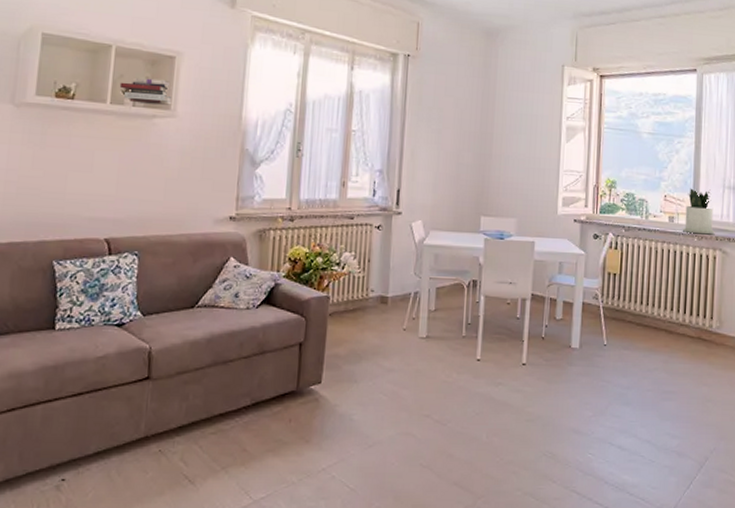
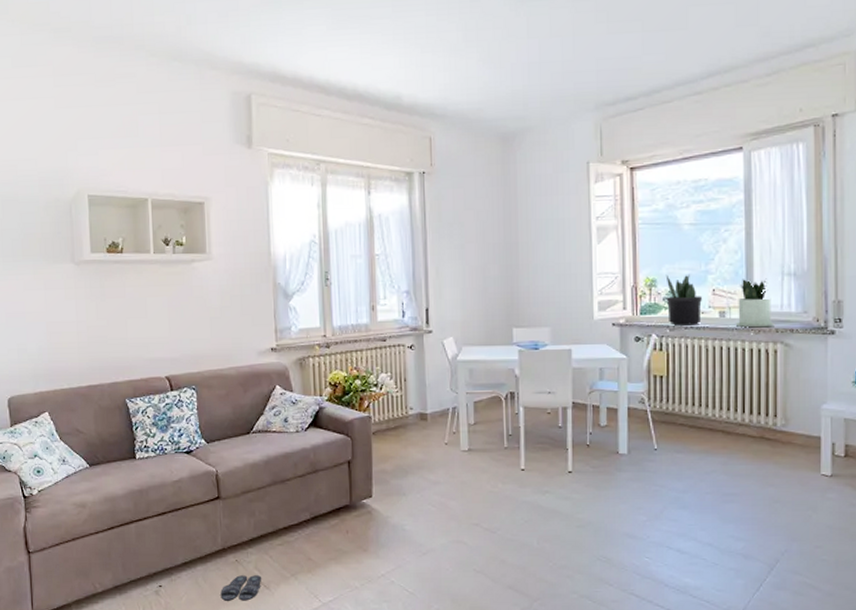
books: present [119,77,172,105] -> none [159,225,207,250]
slippers: none [135,468,186,498] -> present [220,575,261,601]
planter: none [623,177,655,227] -> present [665,274,702,326]

